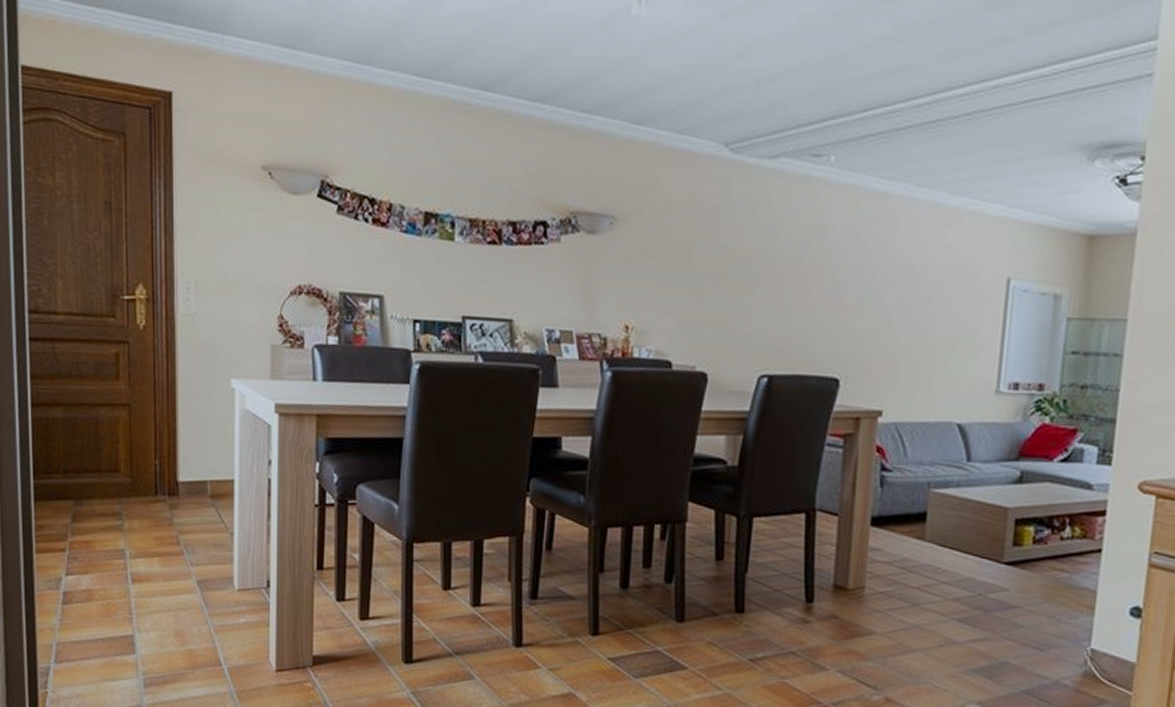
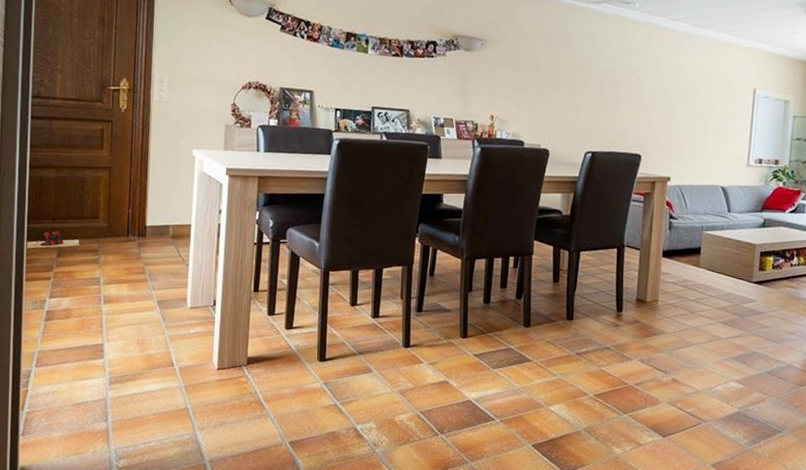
slippers: none [35,488,99,512] -> present [27,231,80,249]

